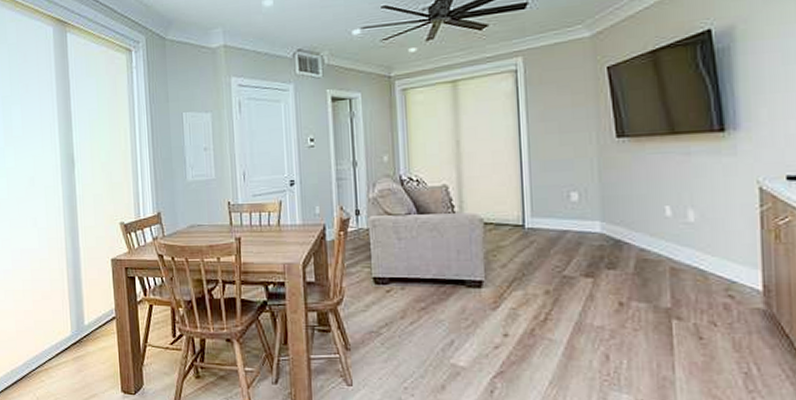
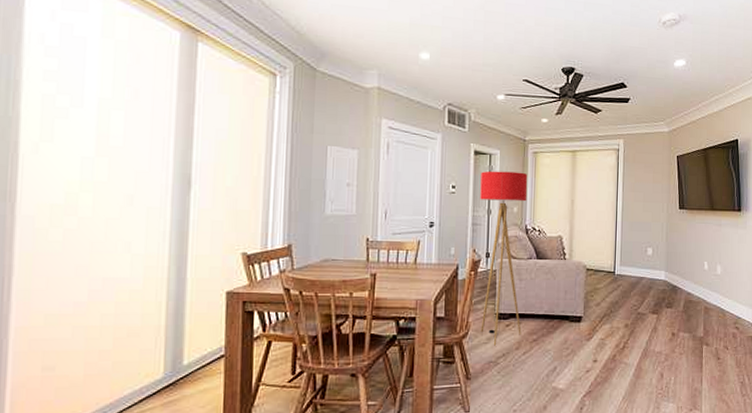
floor lamp: none [341,114,406,314] -> present [480,171,528,346]

